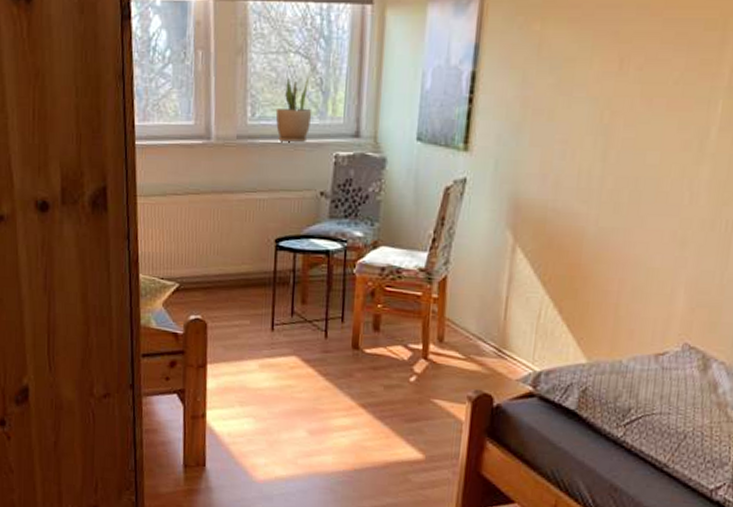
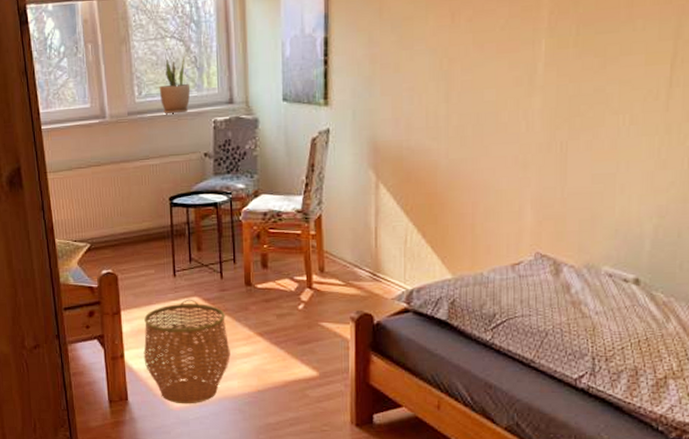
basket: none [228,357,328,477] -> present [143,299,230,404]

